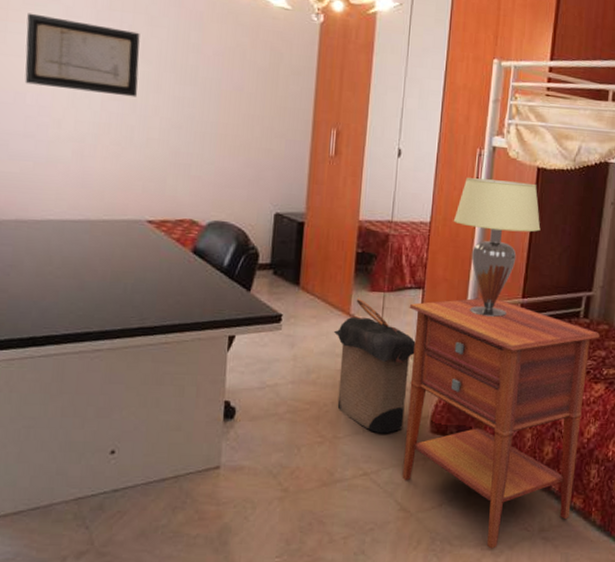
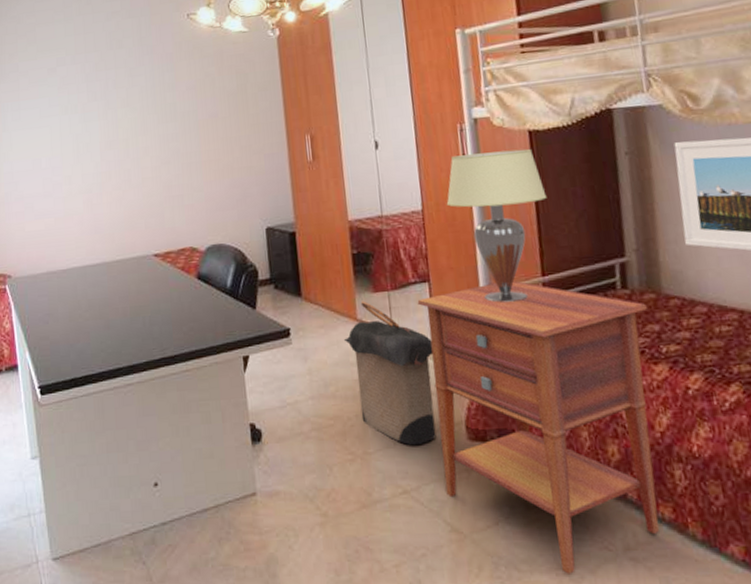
wall art: present [25,13,140,97] -> none [34,85,128,151]

